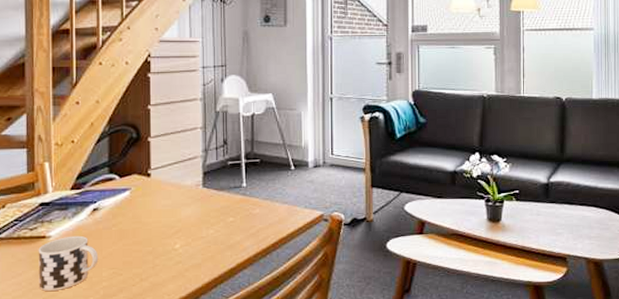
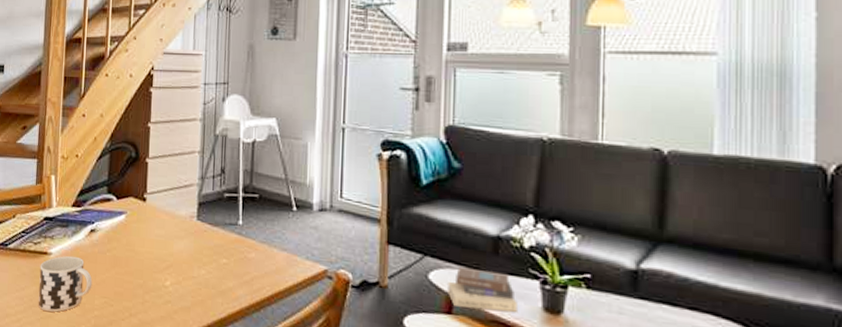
books: none [419,197,470,227] -> present [448,267,517,312]

